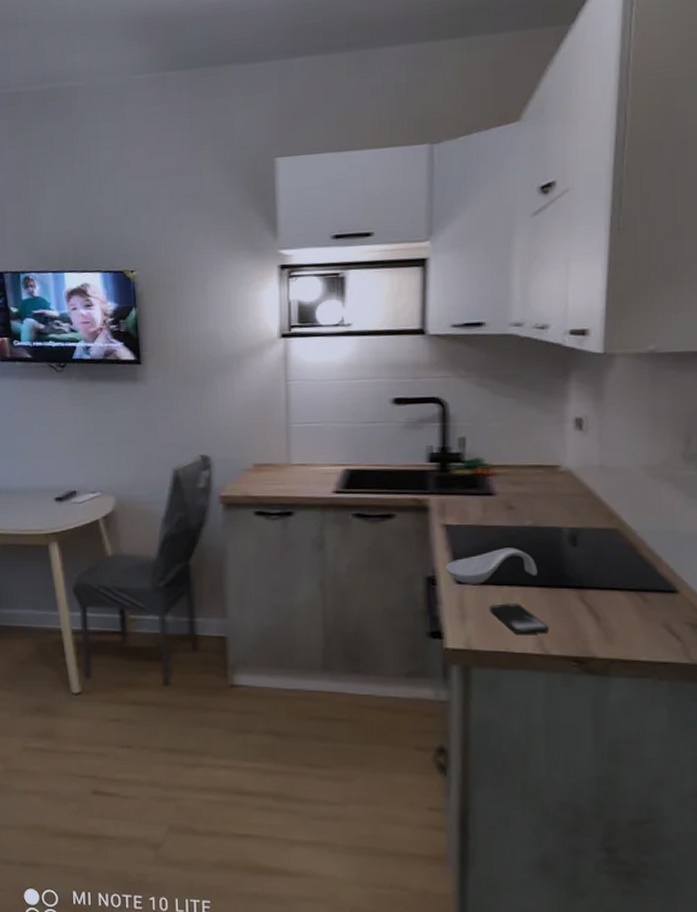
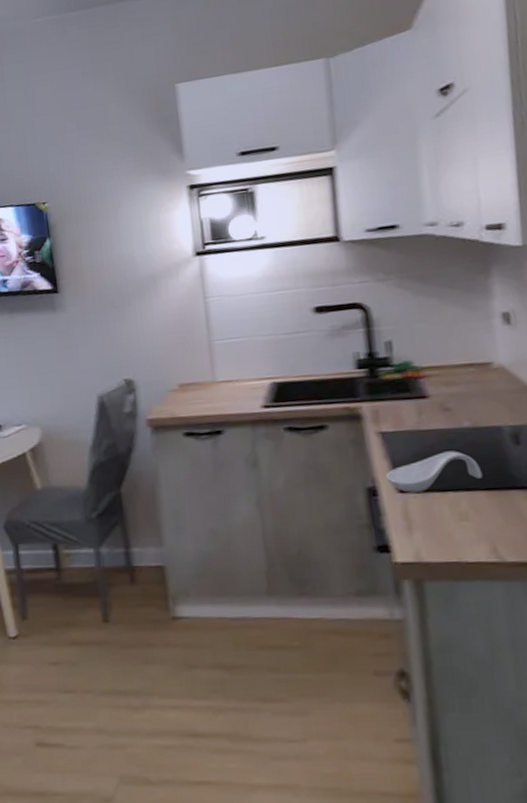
smartphone: present [489,603,549,635] -> none [436,509,502,543]

